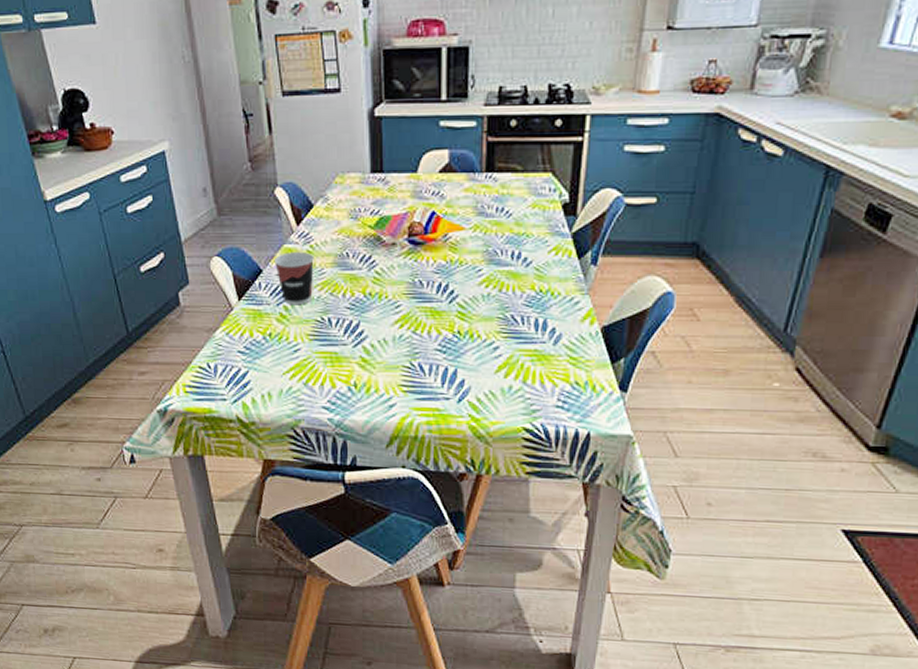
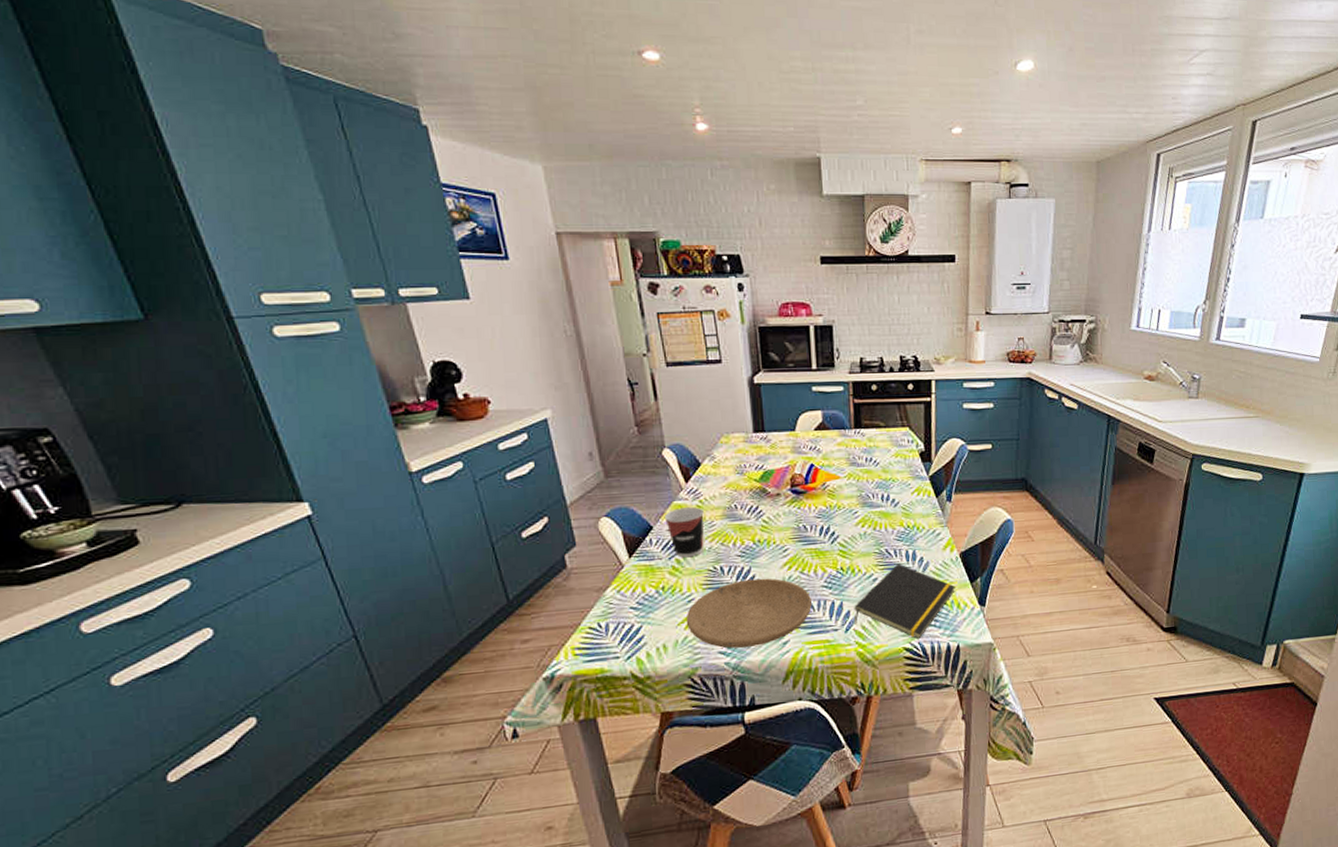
plate: none [291,334,423,405] -> present [685,578,812,649]
notepad: none [469,333,593,421] -> present [854,563,956,640]

